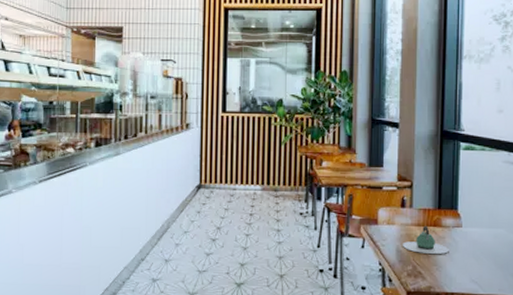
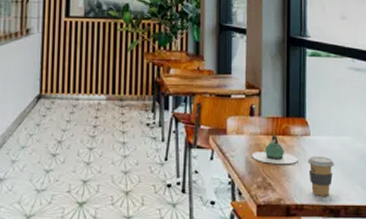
coffee cup: none [458,247,487,286] -> present [307,156,335,196]

